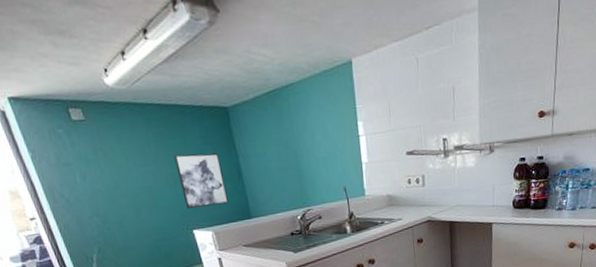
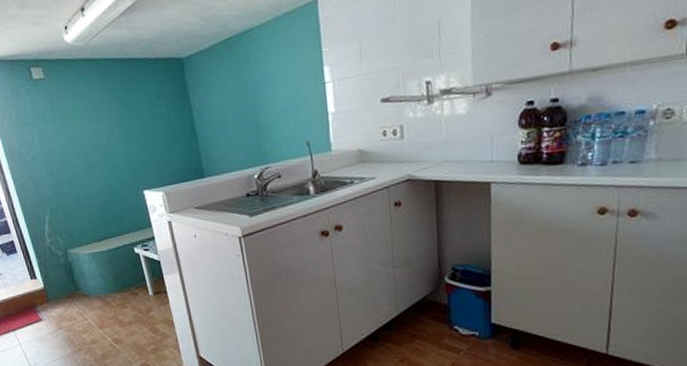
wall art: present [174,153,229,209] -> none [127,107,181,168]

